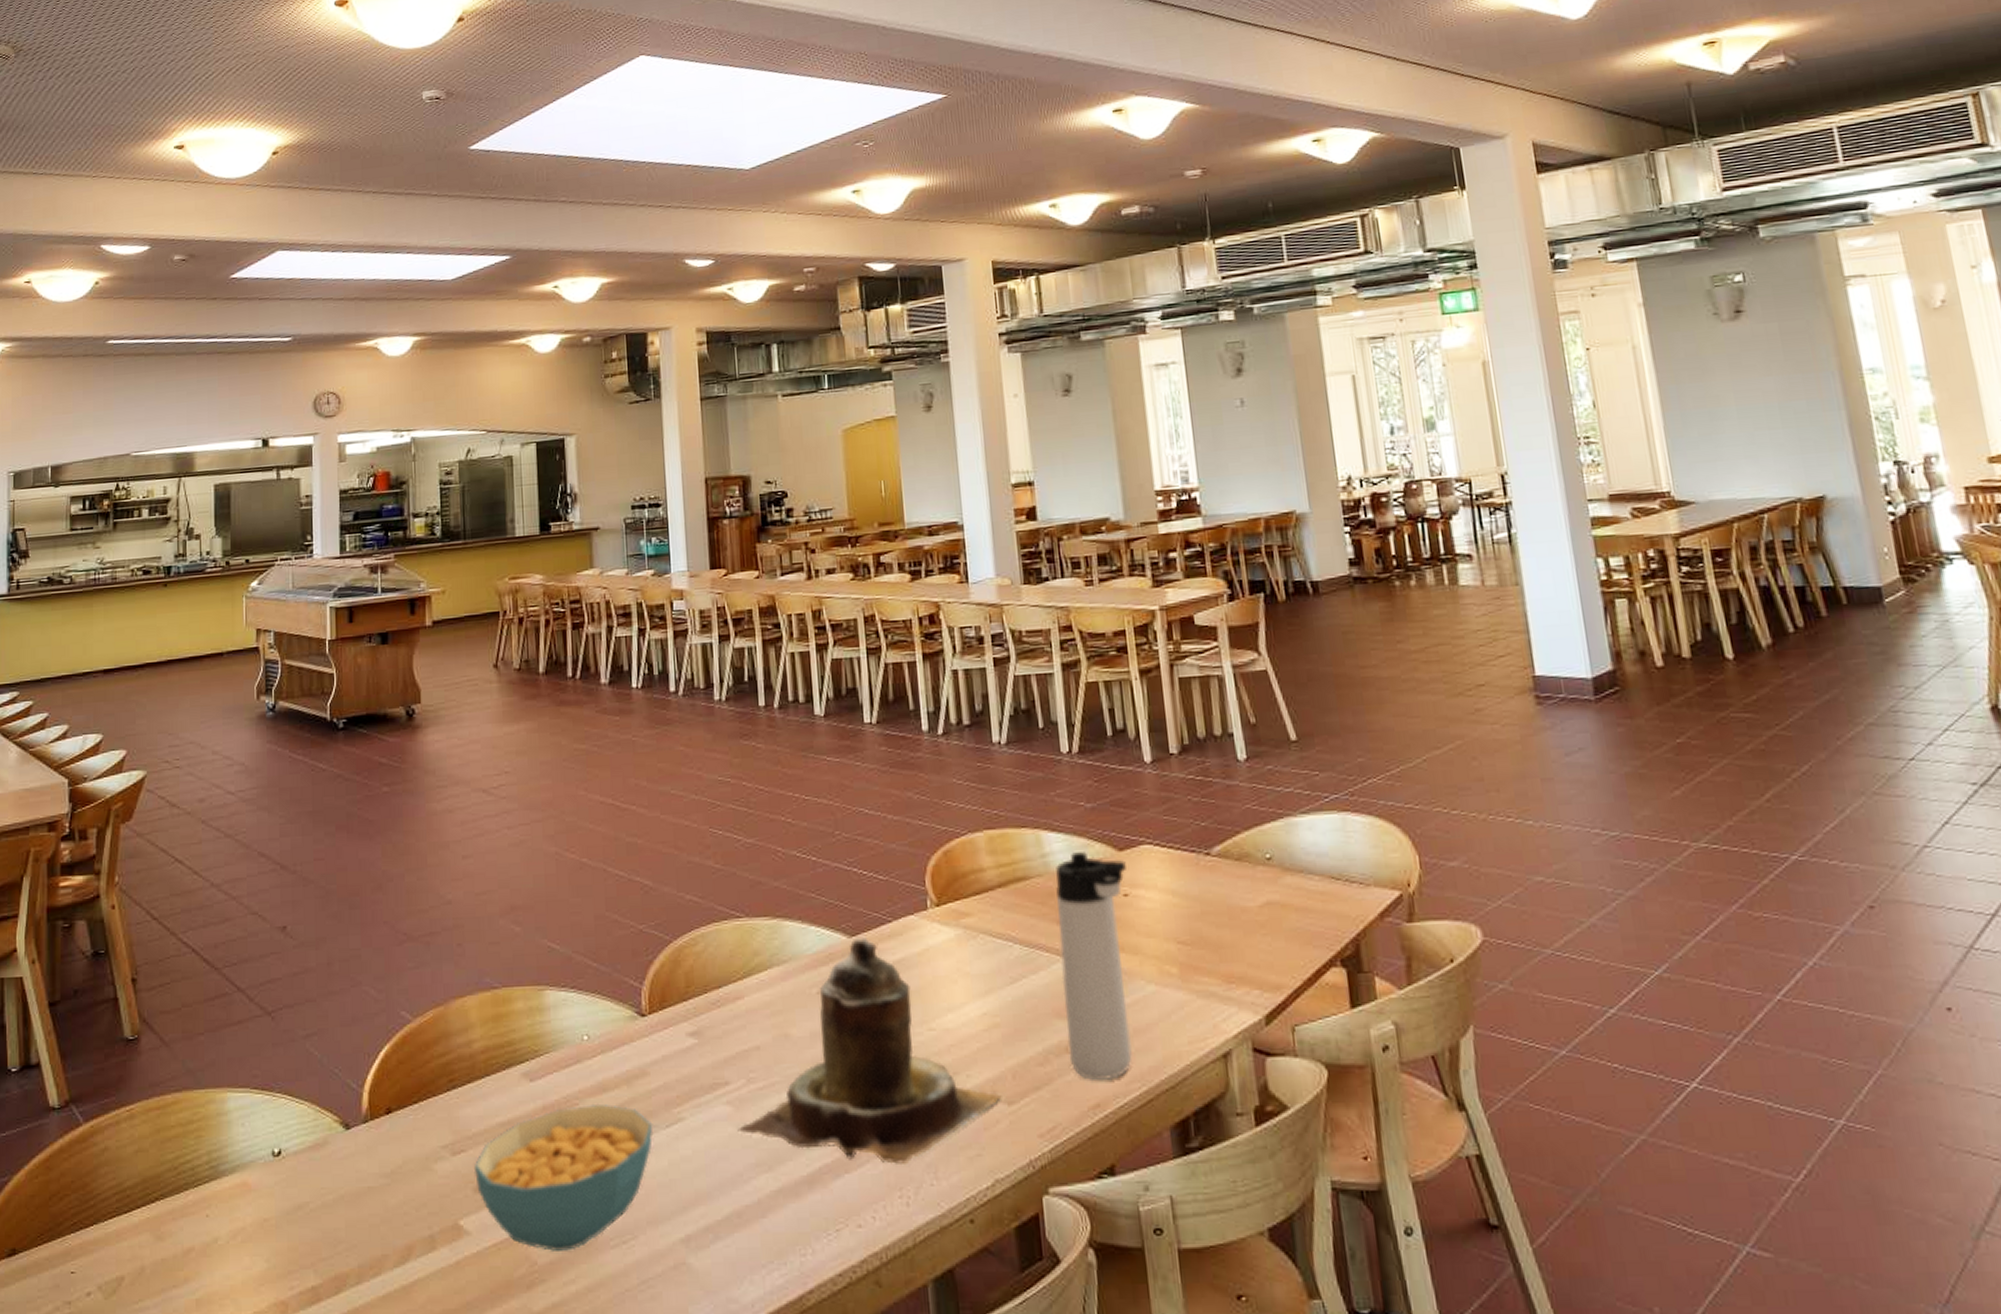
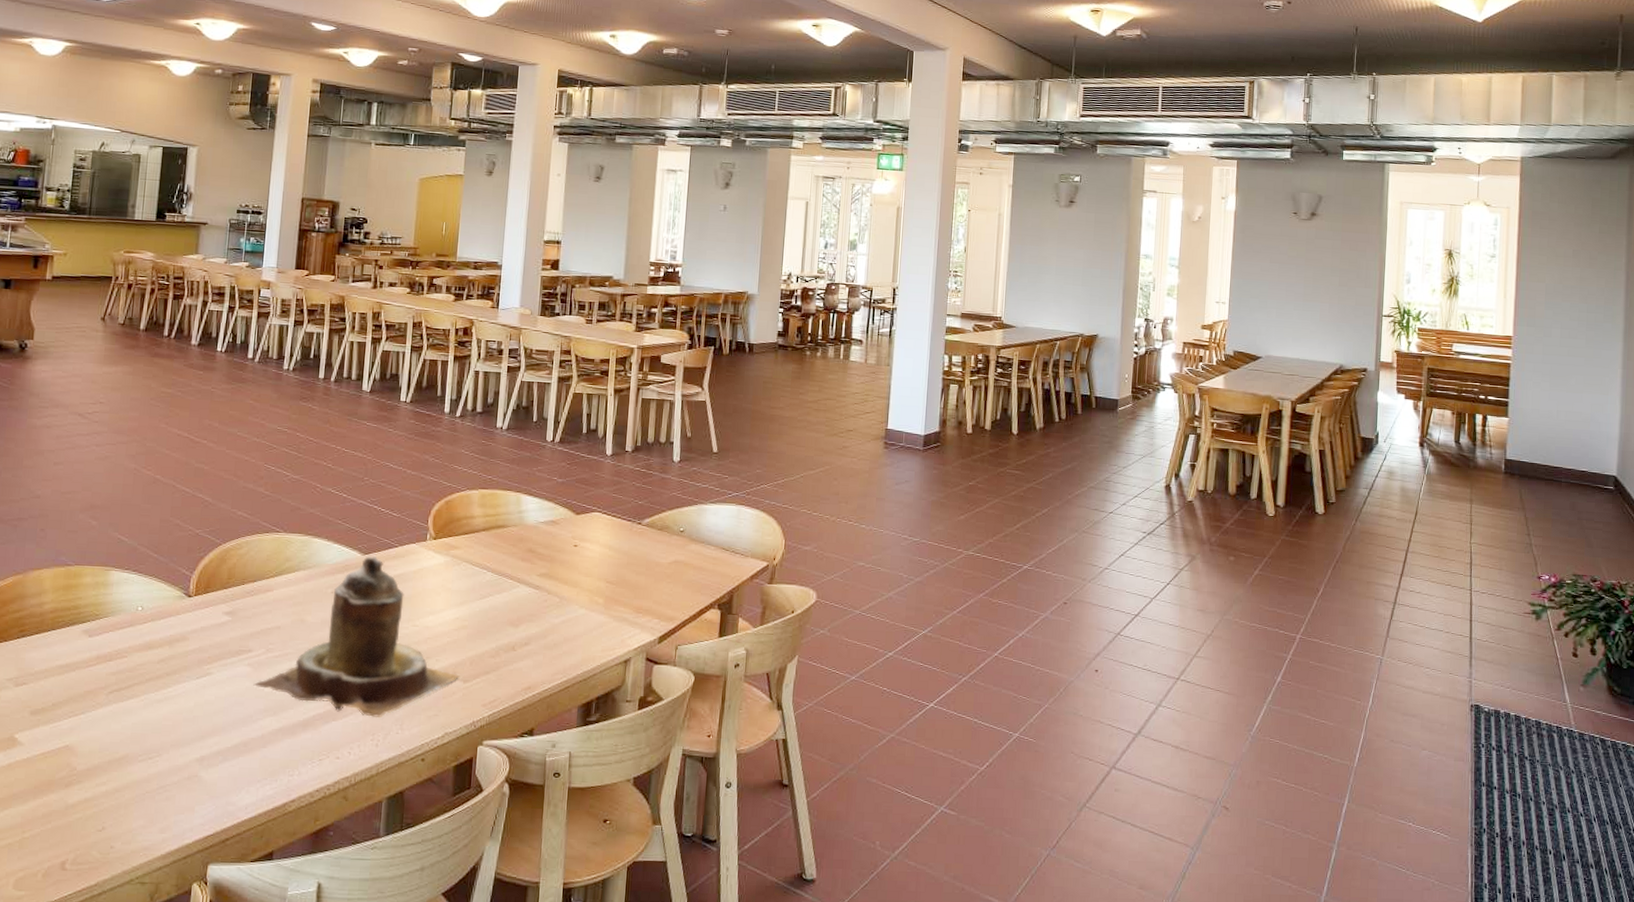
cereal bowl: present [473,1103,654,1251] -> none [32,657,186,762]
thermos bottle: present [1056,852,1132,1080] -> none [514,512,580,671]

